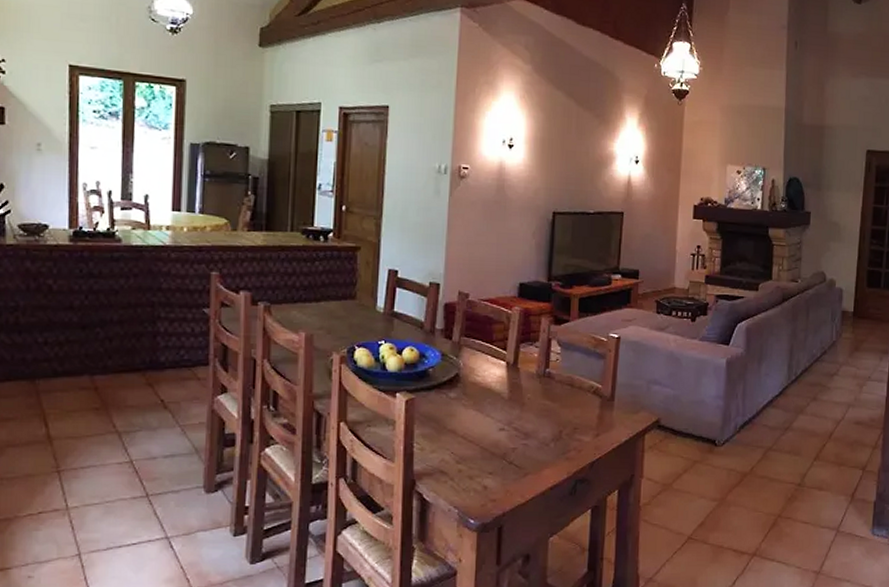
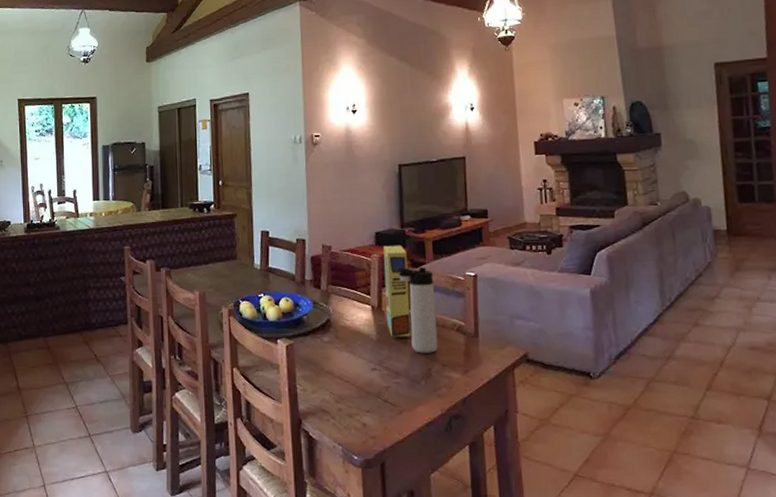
cereal box: none [522,298,551,397] -> present [383,245,411,338]
thermos bottle: none [538,323,576,415] -> present [396,267,439,353]

